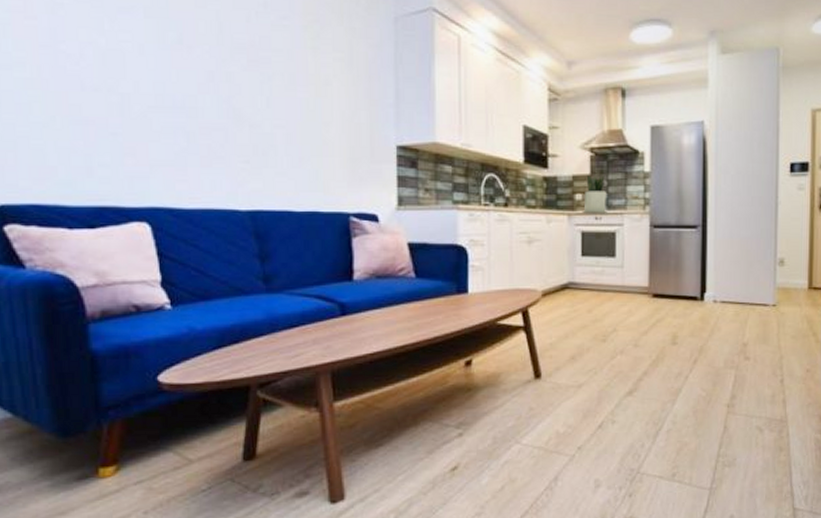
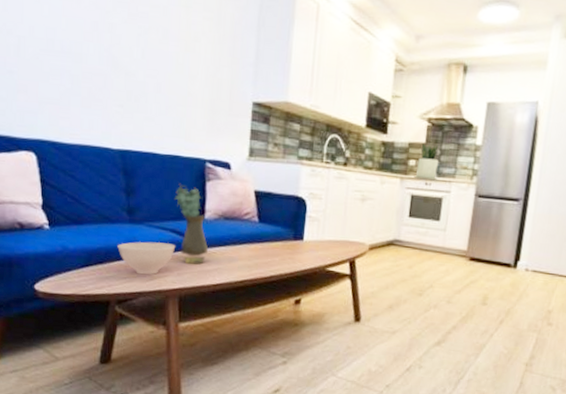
bowl: none [254,312,323,351] -> present [117,241,176,275]
vase: none [316,242,361,334] -> present [174,183,209,266]

